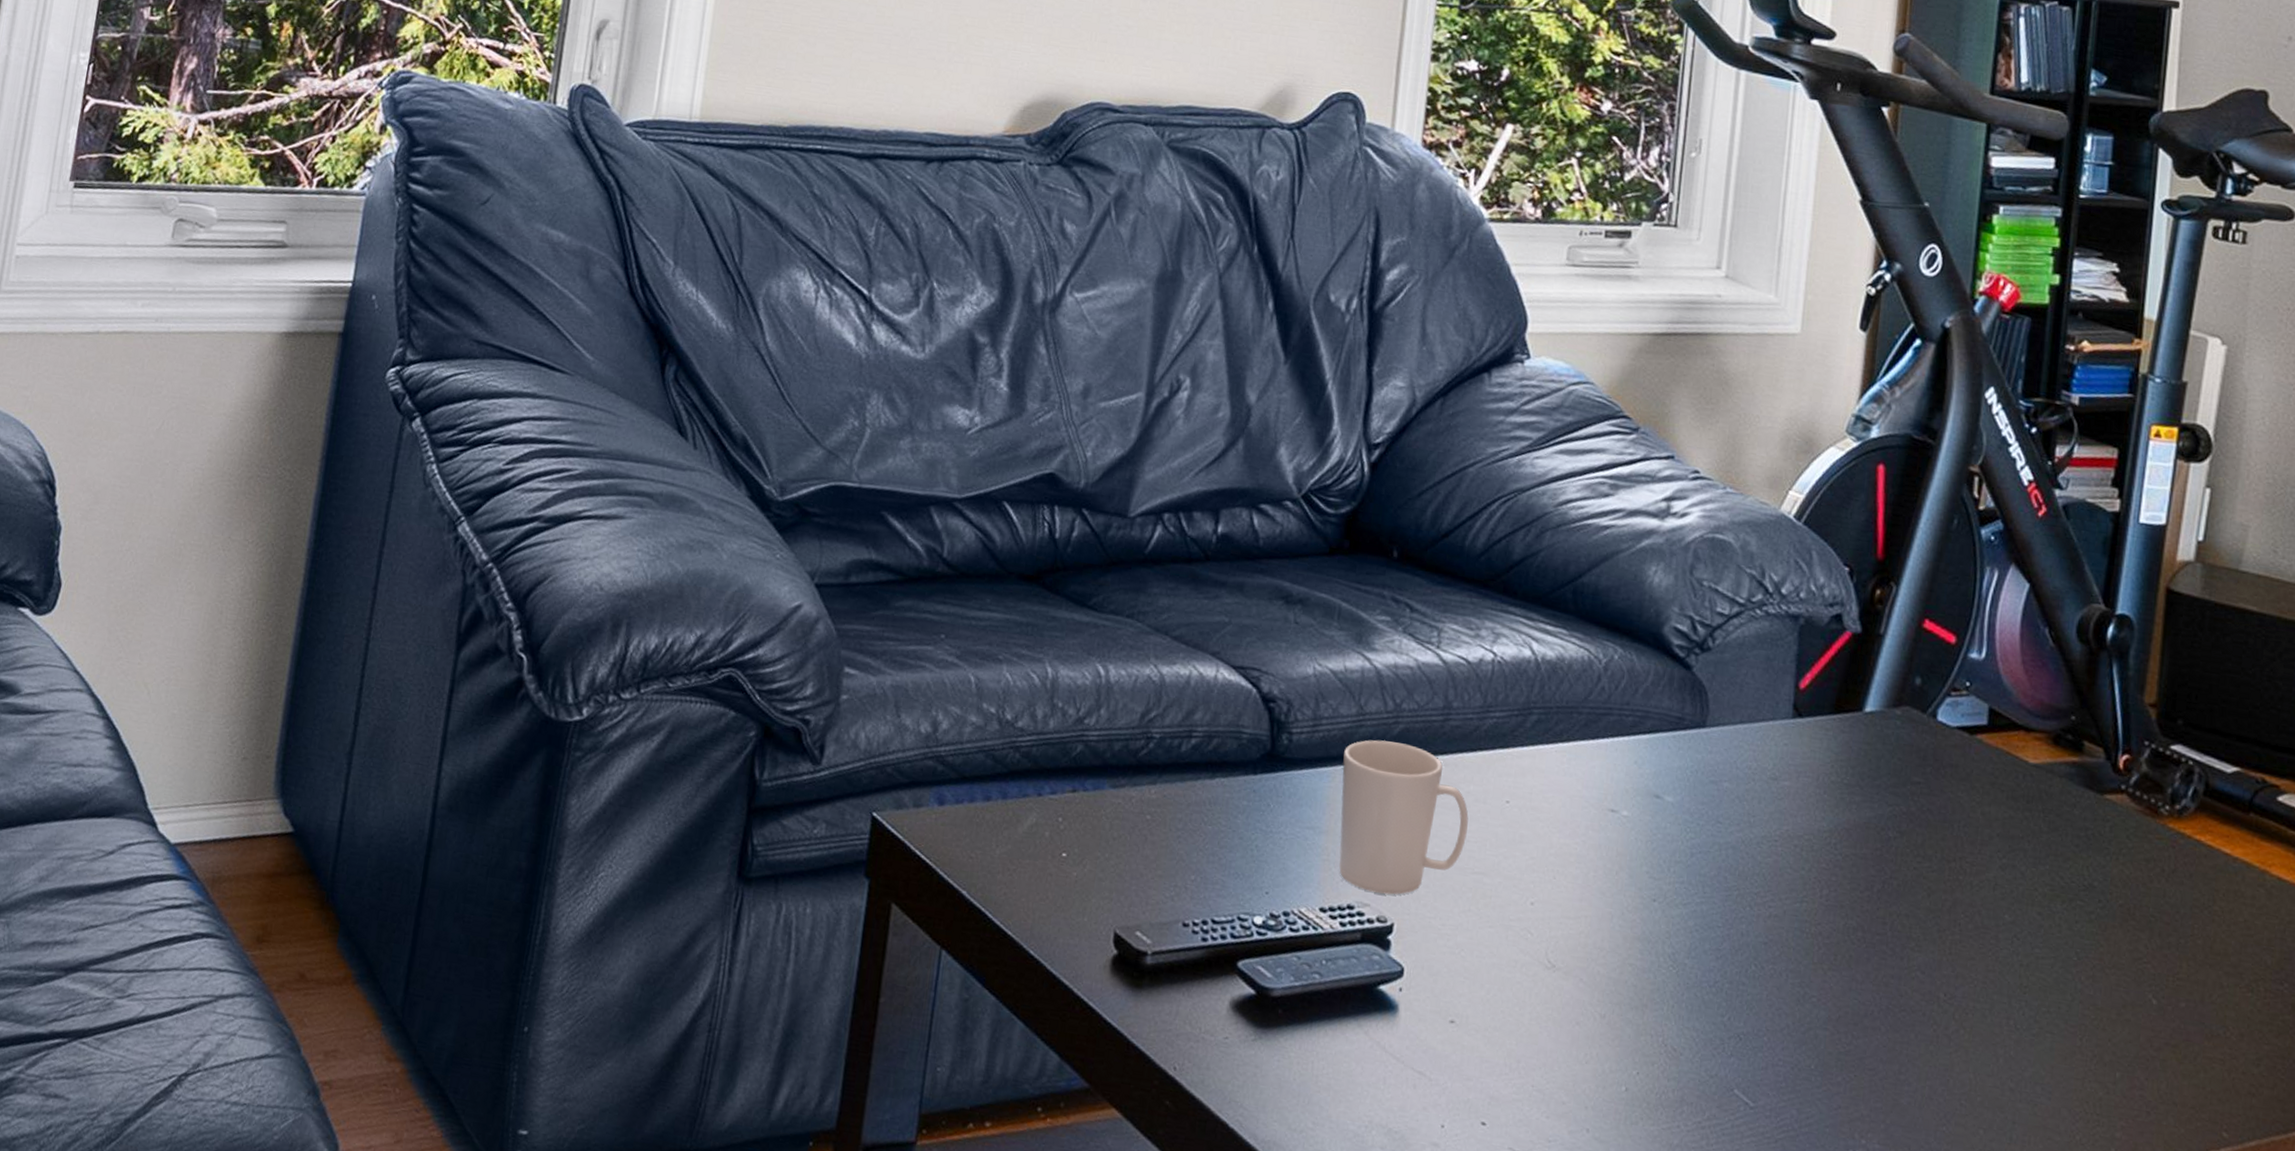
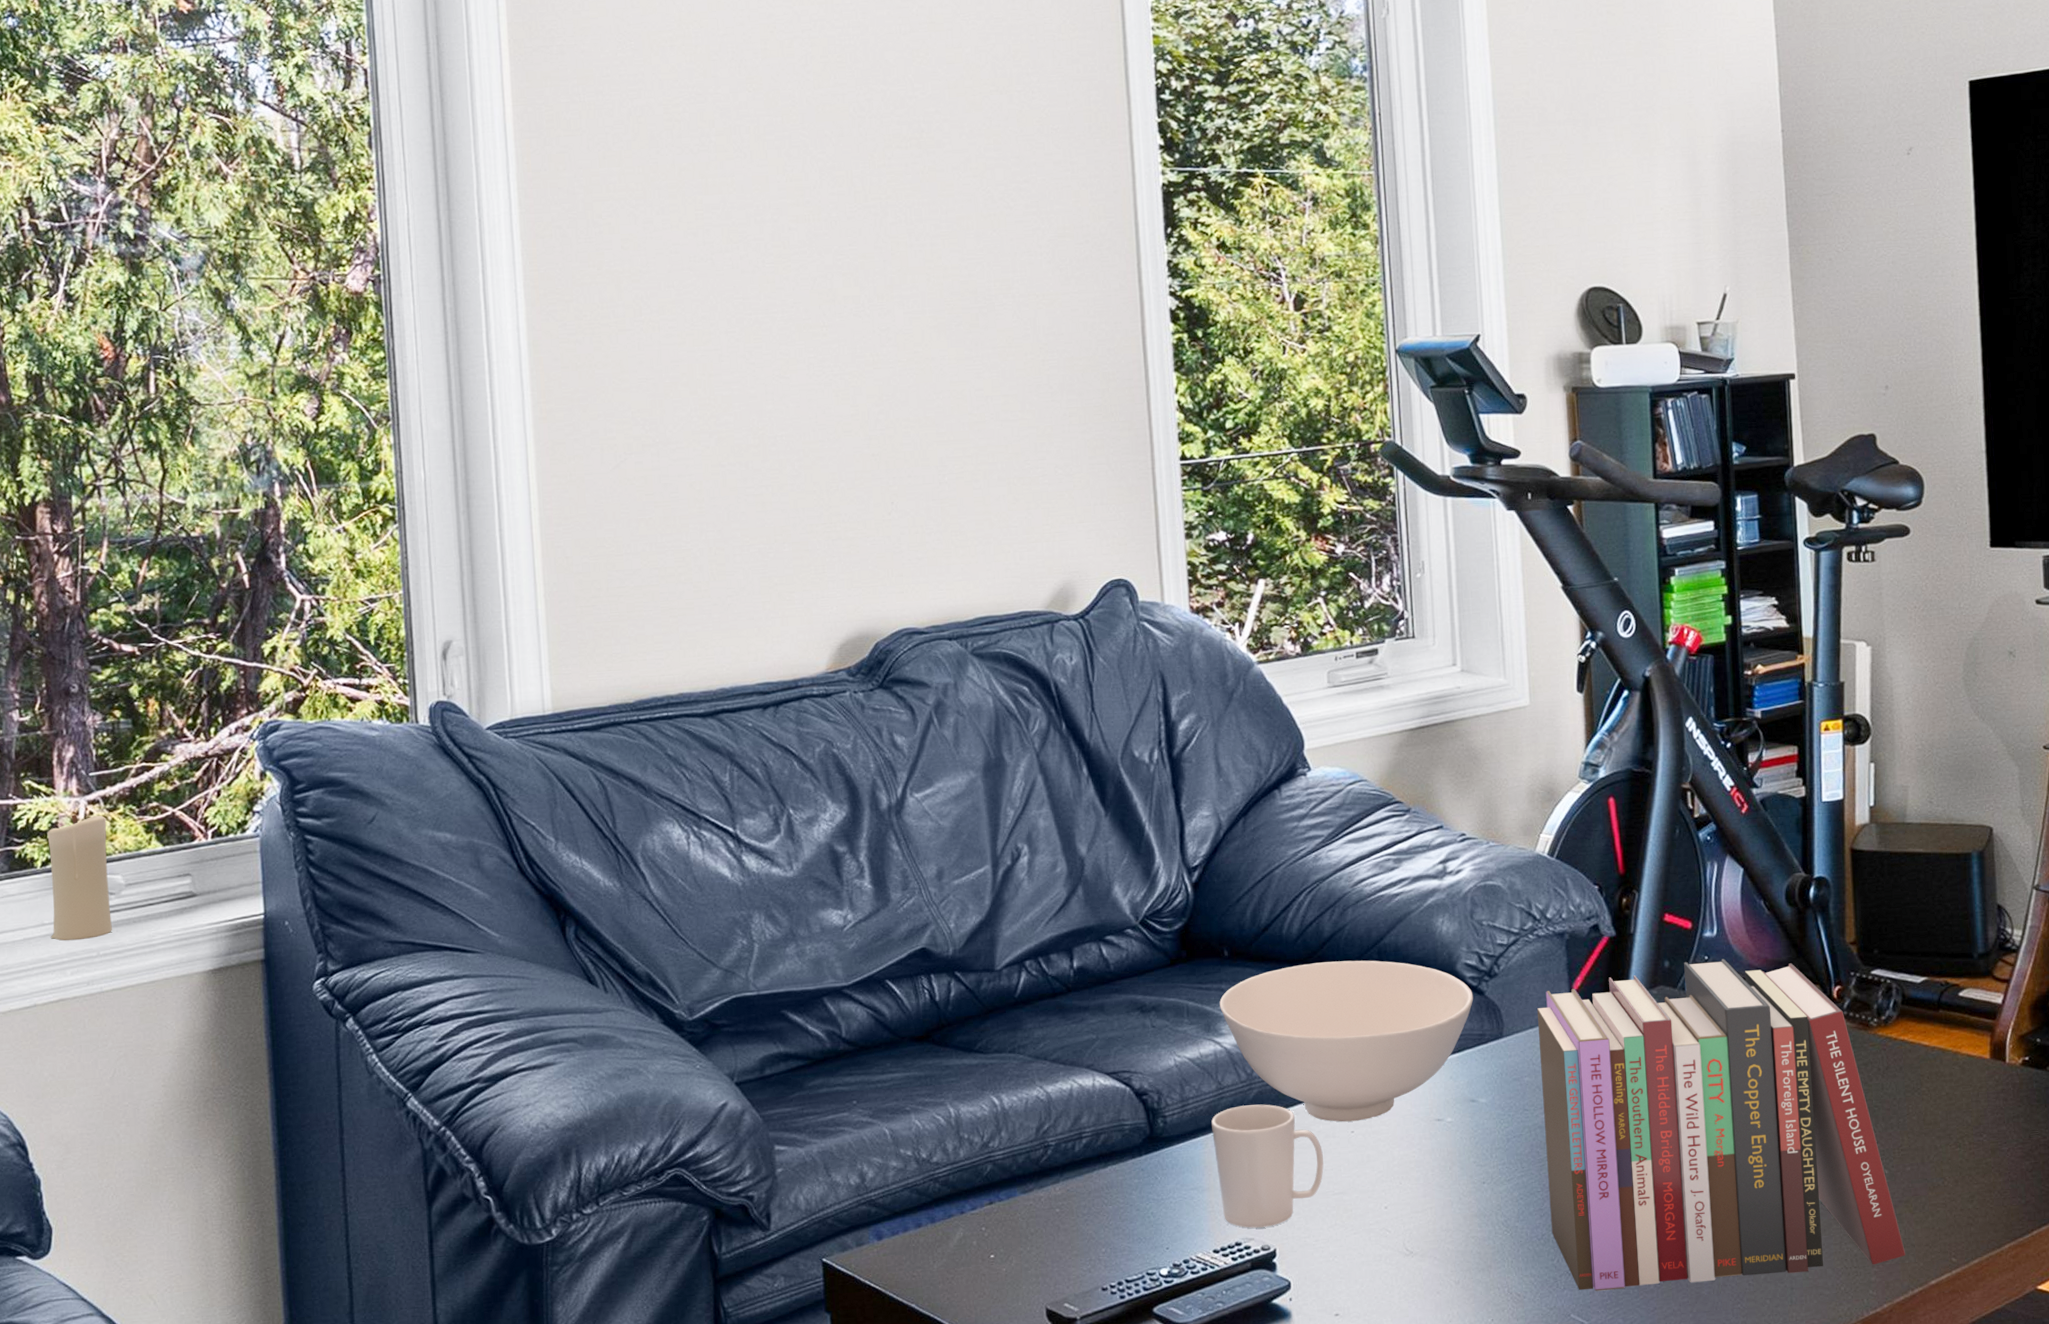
candle: none [129,132,214,272] -> present [47,814,112,941]
bowl: none [1377,585,1678,791] -> present [1219,960,1474,1122]
books: none [1727,682,2164,1118] -> present [1537,959,1905,1292]

